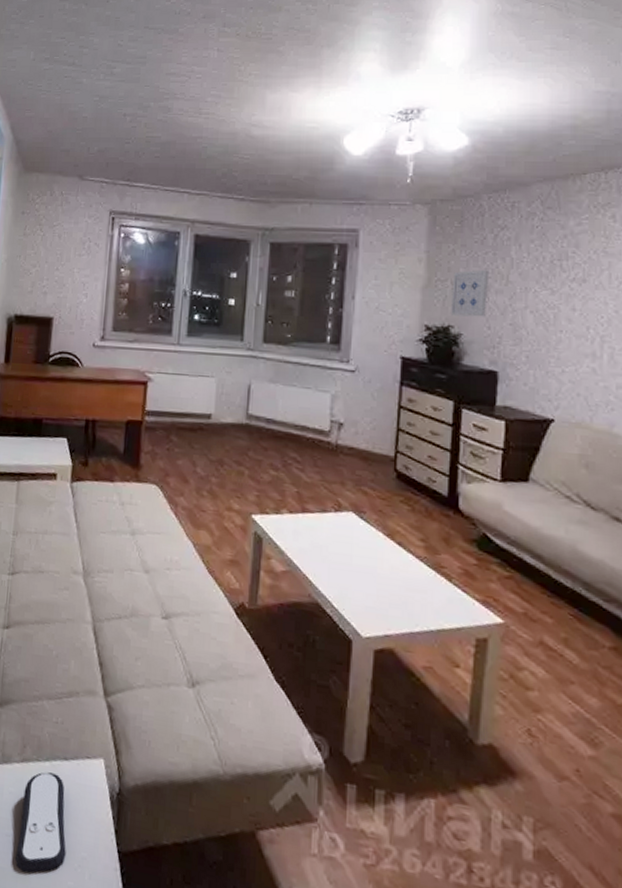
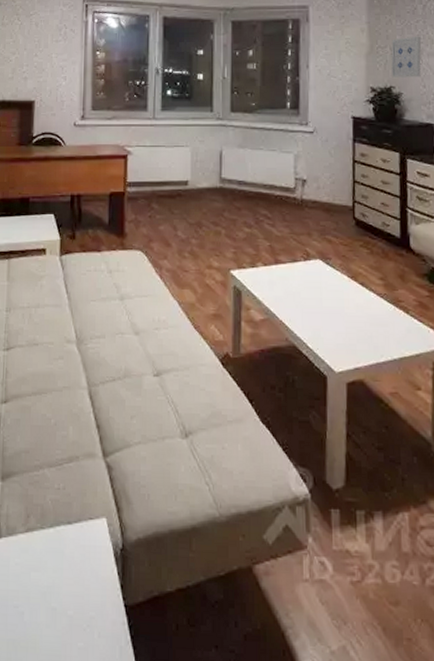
remote control: present [15,772,66,874] -> none [25,538,75,641]

